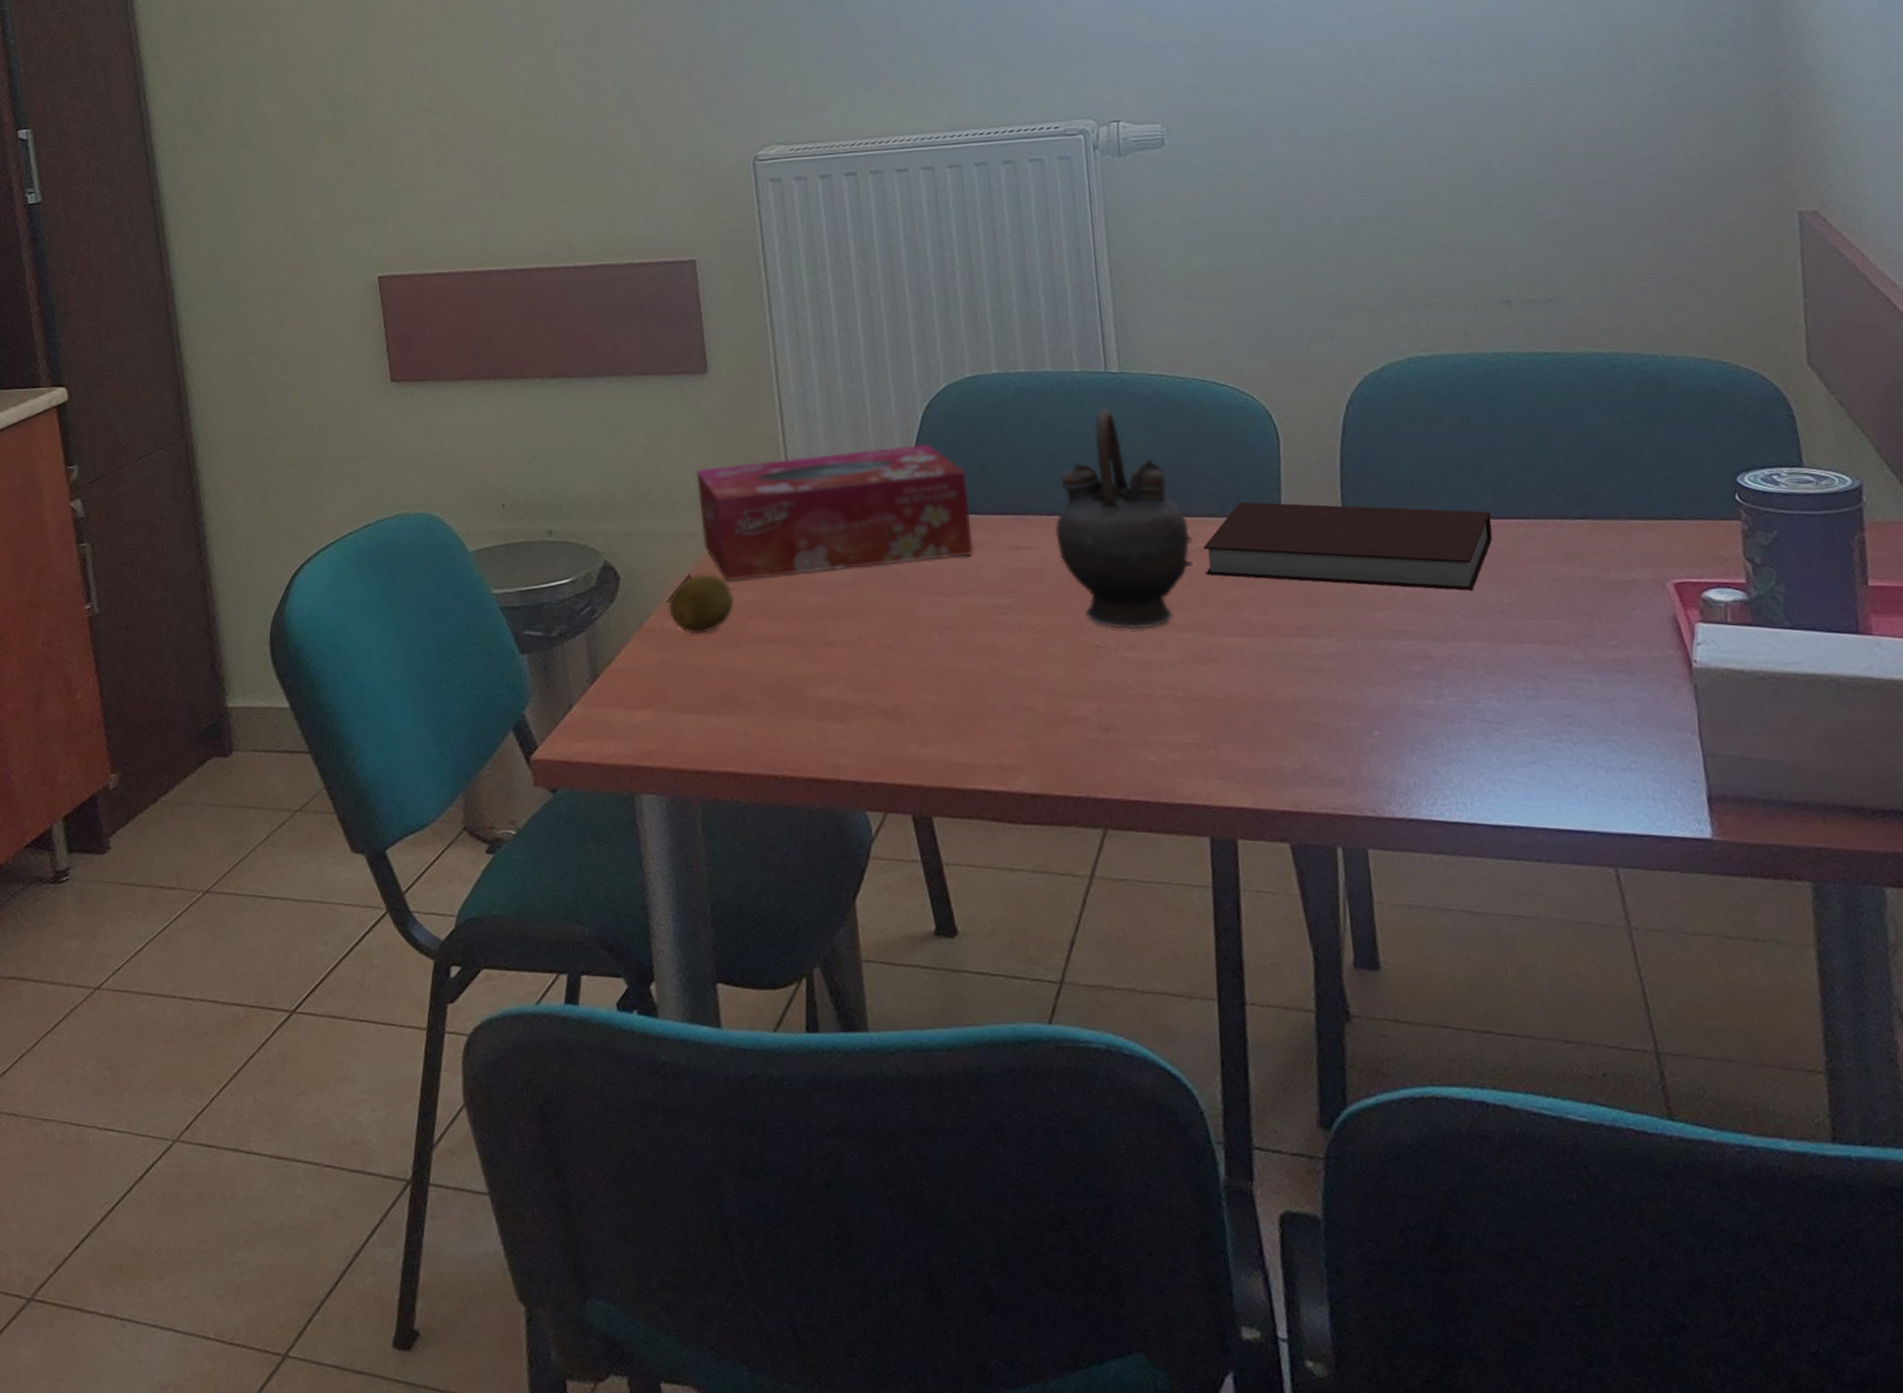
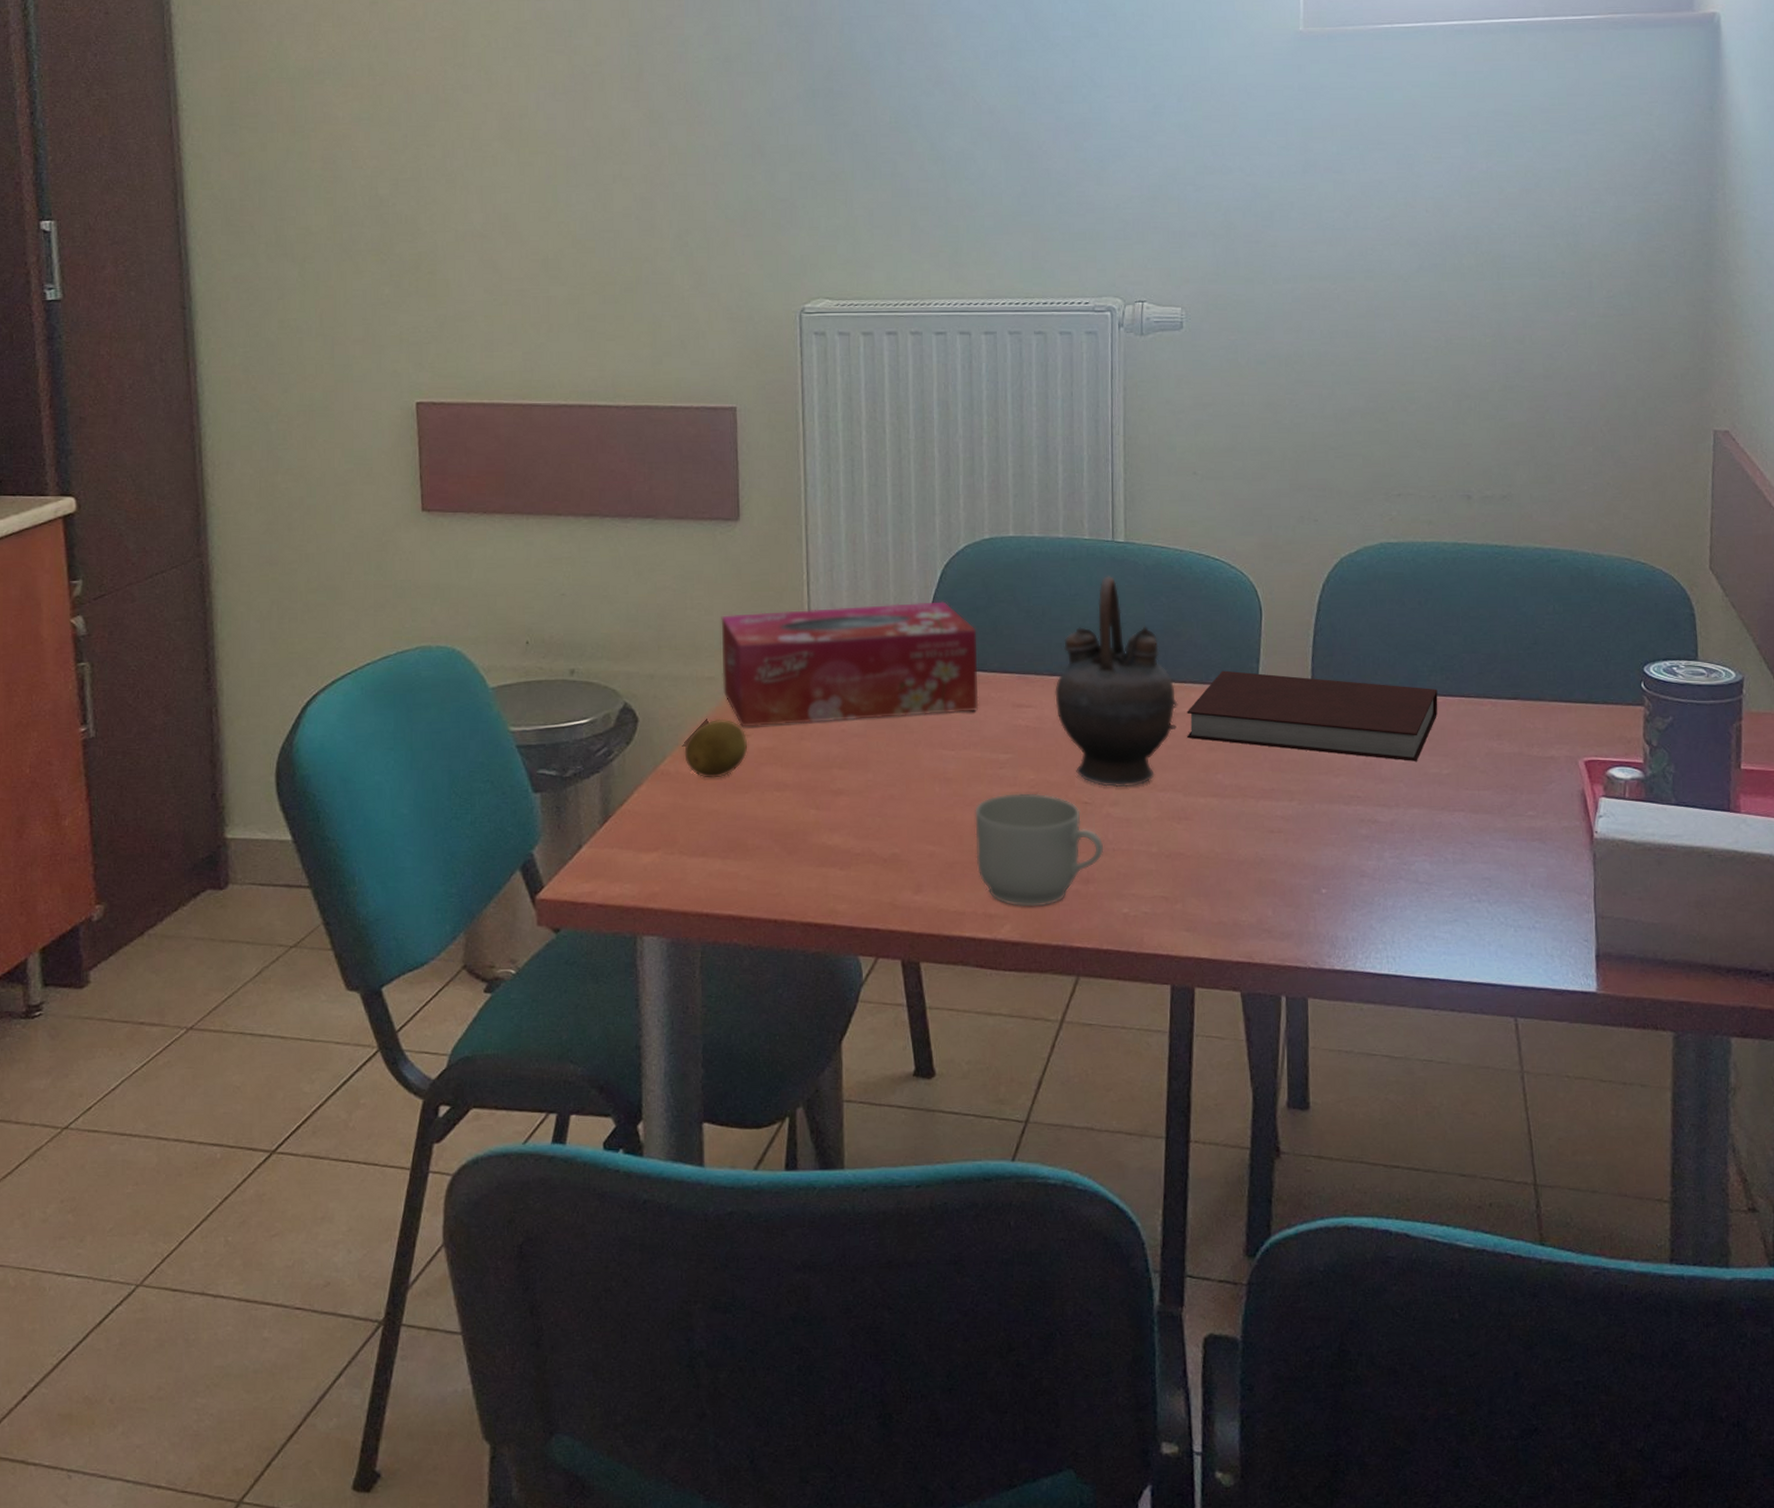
mug: none [978,638,1124,758] -> present [975,793,1104,907]

